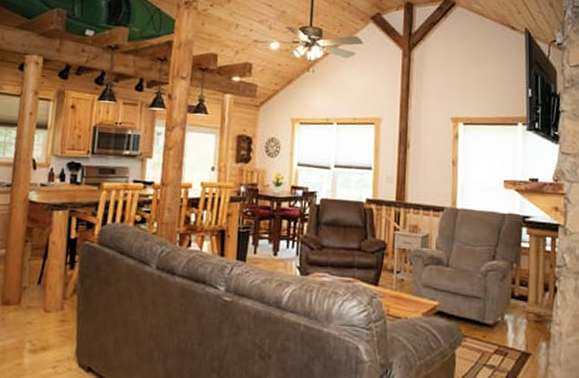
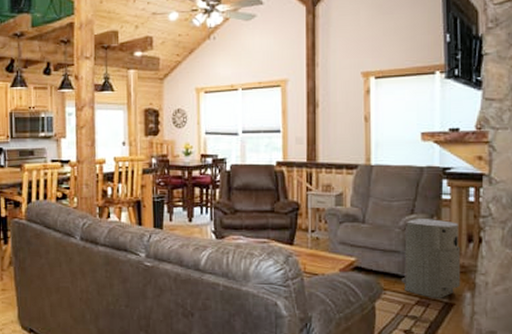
air purifier: none [482,264,538,348] -> present [402,217,461,298]

